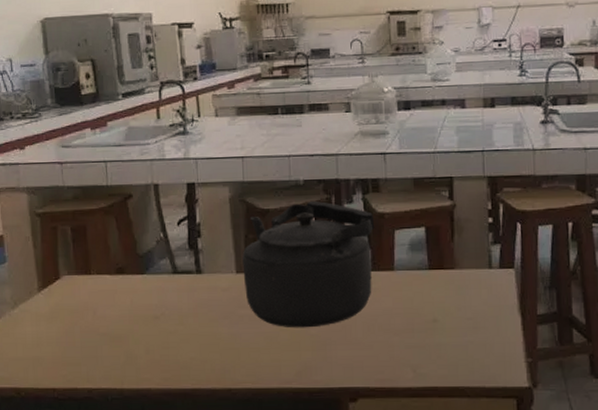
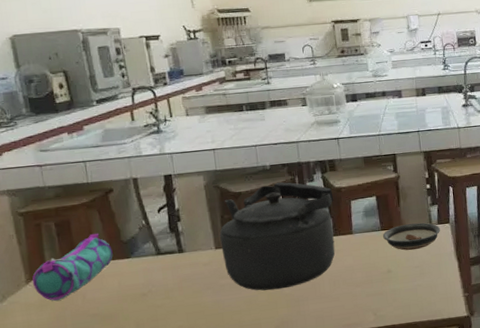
pencil case: none [44,242,128,314] -> present [32,233,113,301]
saucer: none [431,264,503,298] -> present [383,222,441,251]

